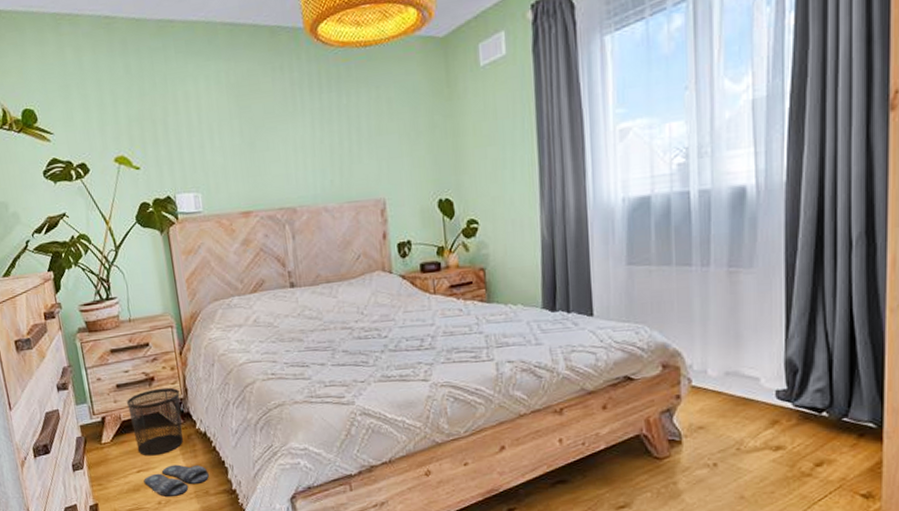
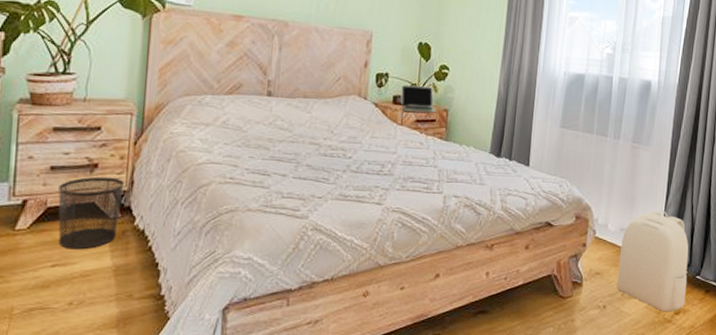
slippers: present [143,464,209,497] -> none [57,262,137,297]
laptop: none [427,246,472,279] -> present [400,84,437,113]
backpack: none [728,343,829,464] -> present [617,210,689,311]

